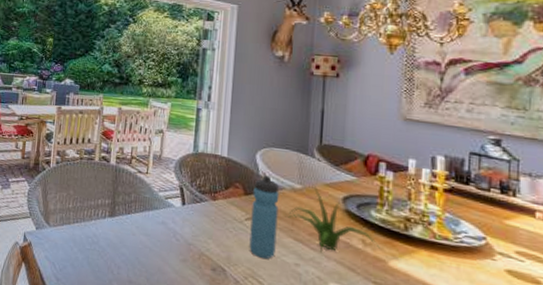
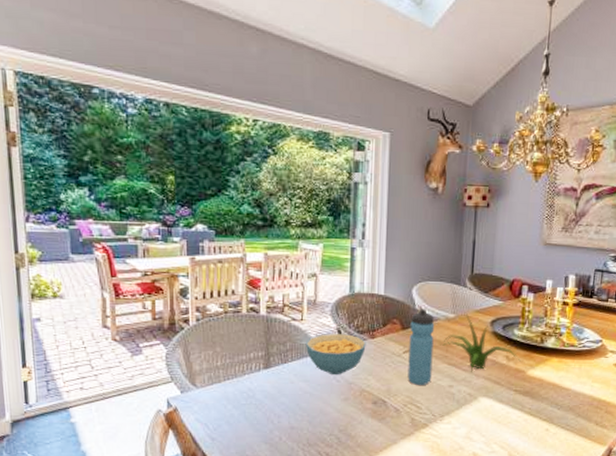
cereal bowl: none [149,189,207,233] -> present [306,334,366,374]

